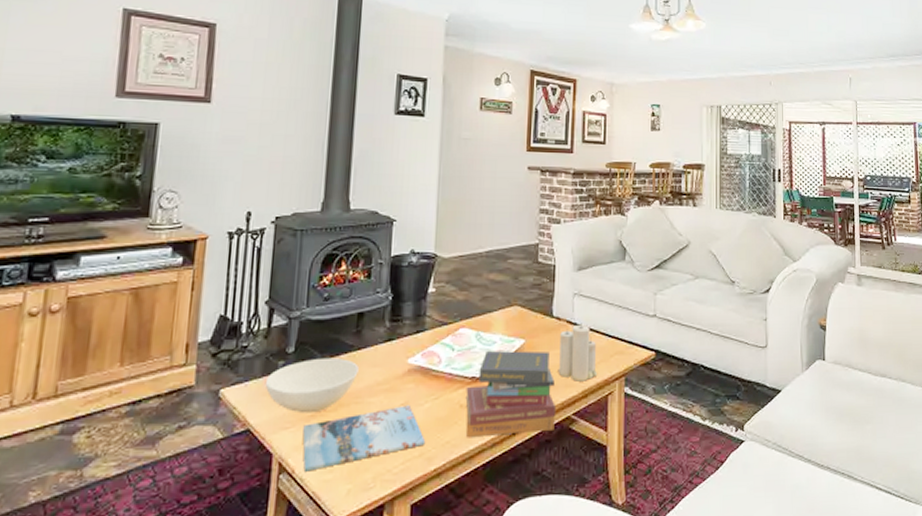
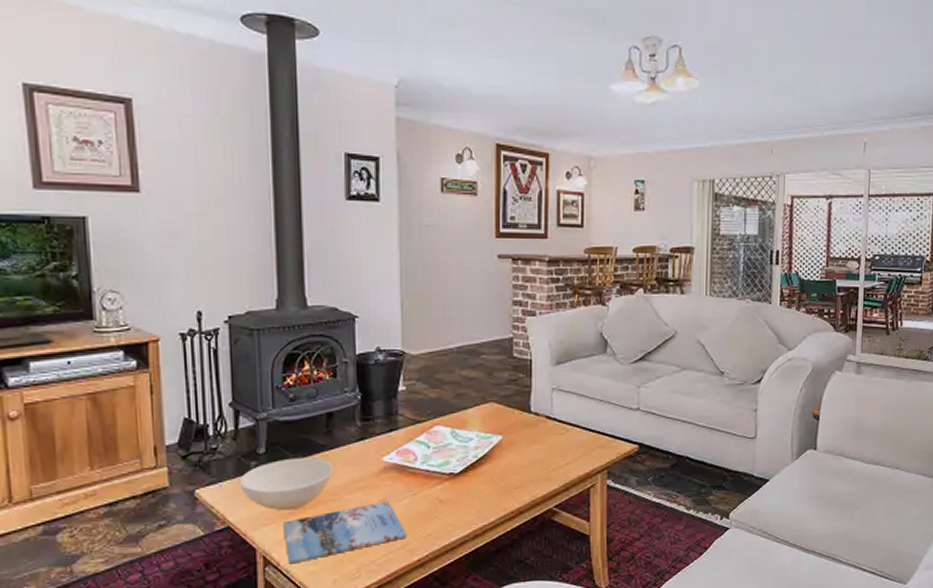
books: present [465,351,557,437] -> none [444,446,538,530]
candle: present [558,323,598,382] -> none [538,418,579,475]

